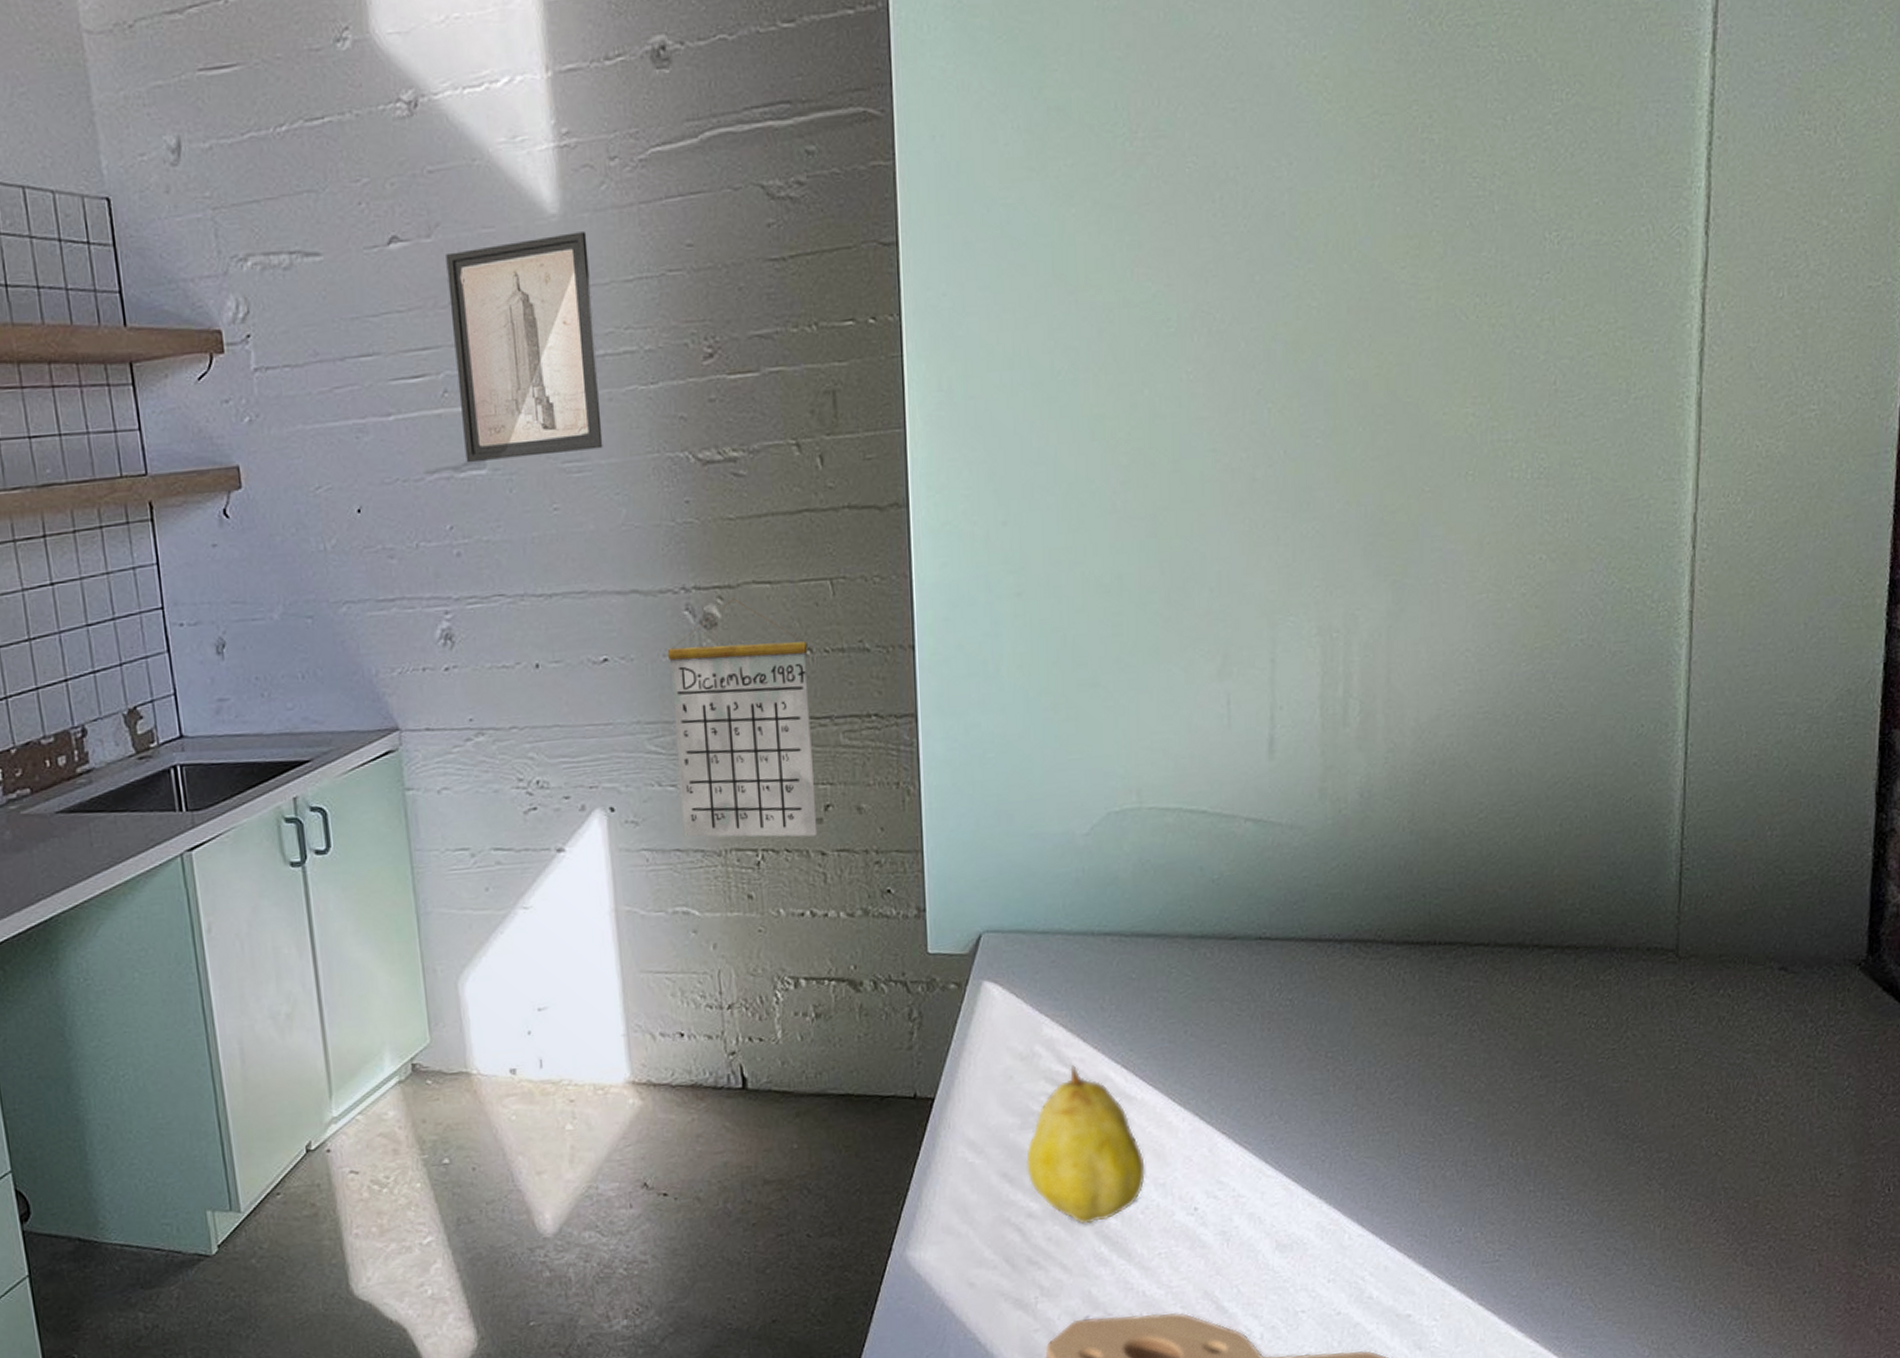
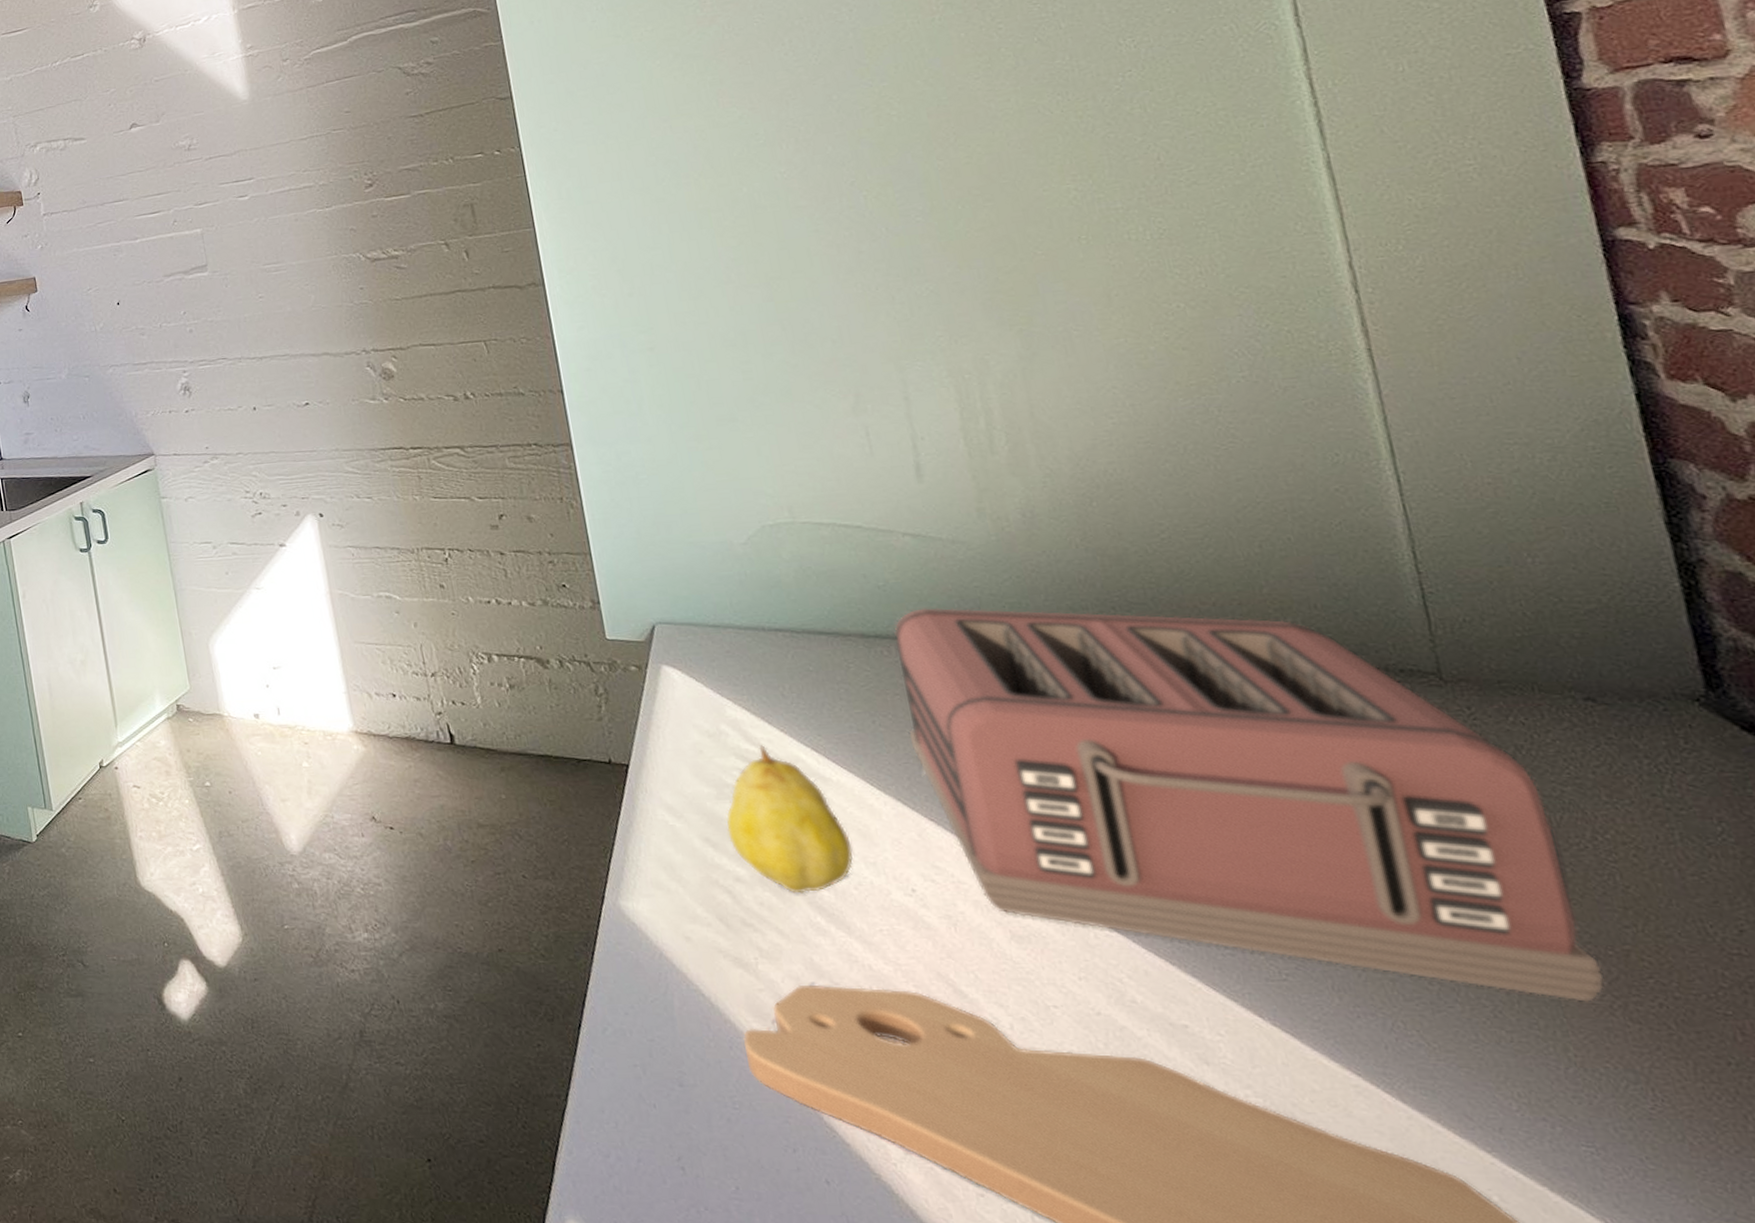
wall art: present [446,232,605,462] -> none [170,109,295,268]
calendar: present [667,598,818,837] -> none [355,357,495,540]
toaster: none [1217,901,1736,1252] -> present [894,607,1605,1002]

